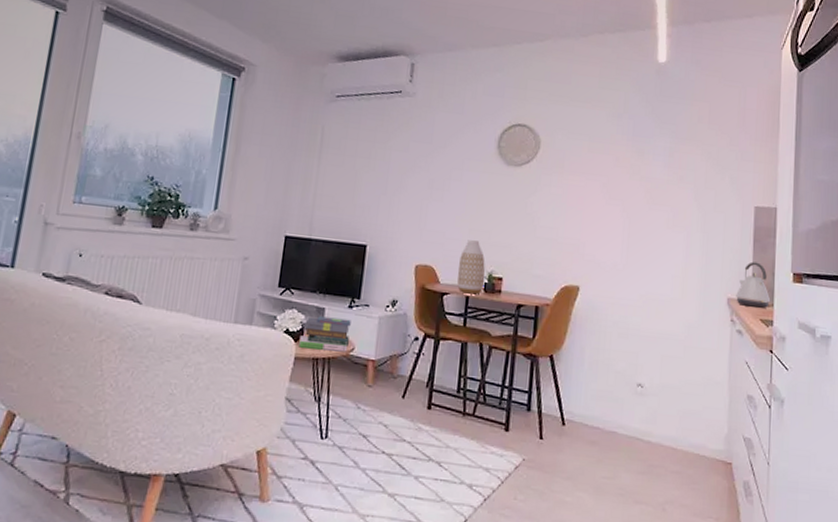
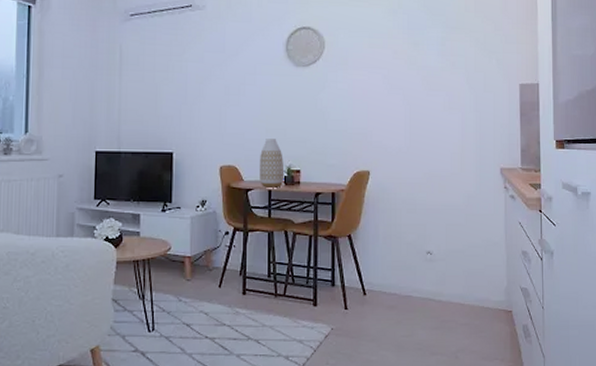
books: present [299,316,351,352] -> none [119,222,165,252]
kettle: present [736,261,771,309] -> none [508,134,538,175]

